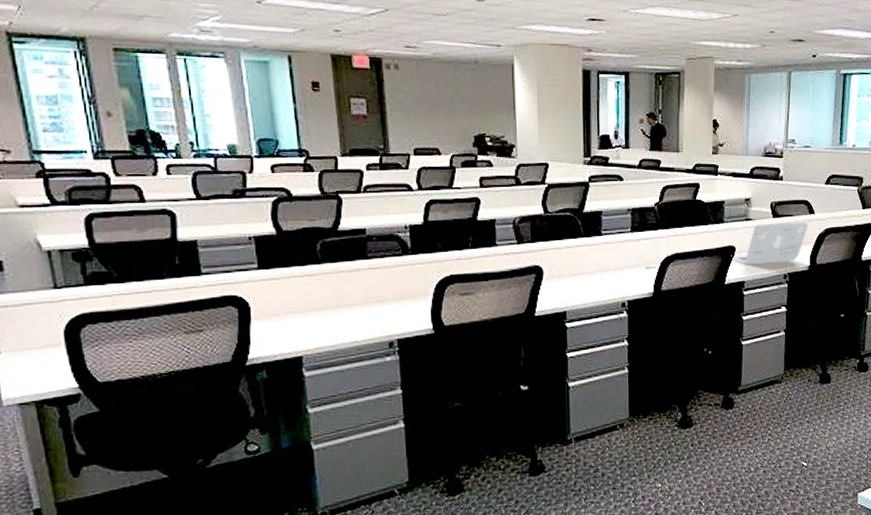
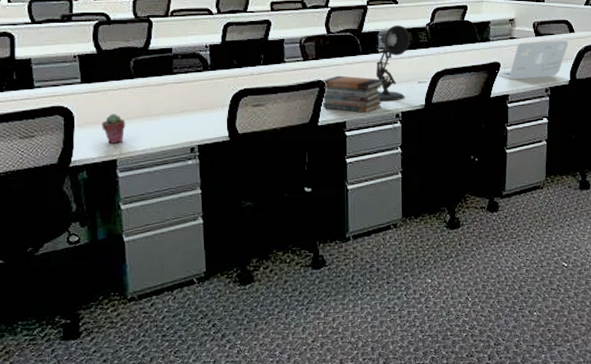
potted succulent: none [283,304,312,338] -> present [101,114,126,144]
book stack: none [537,260,608,303] -> present [320,75,384,114]
desk lamp: none [599,205,637,289] -> present [376,25,410,102]

